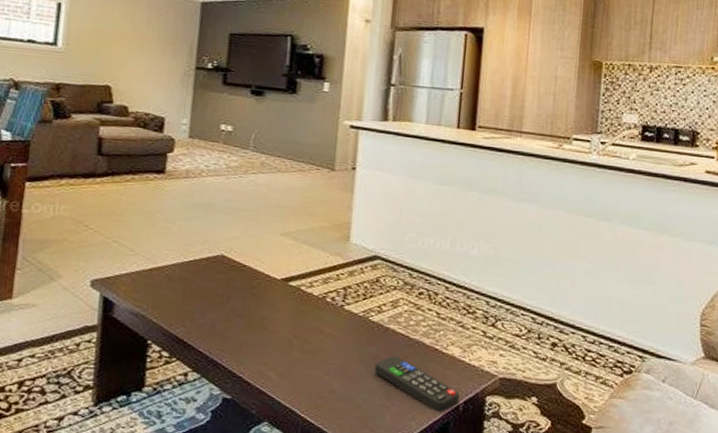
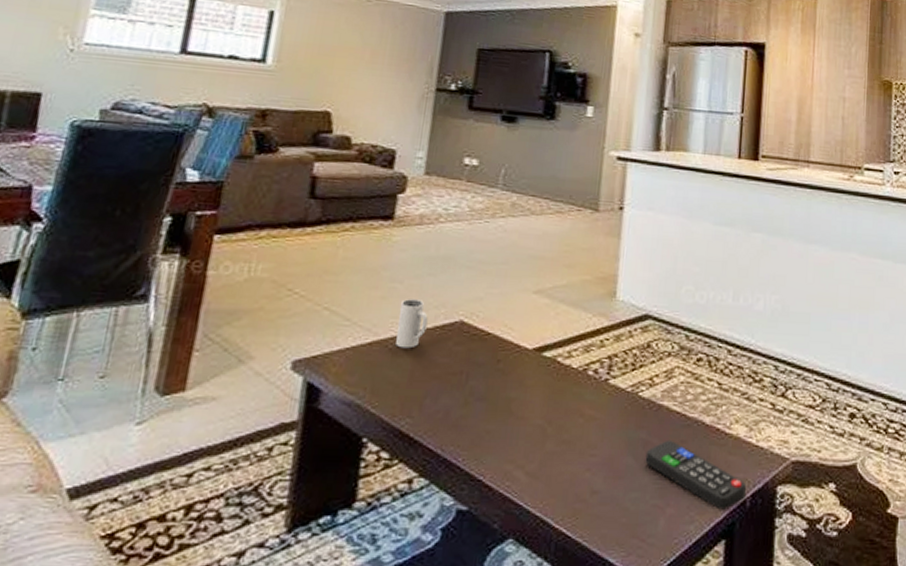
mug: none [170,236,195,275] -> present [396,299,428,349]

